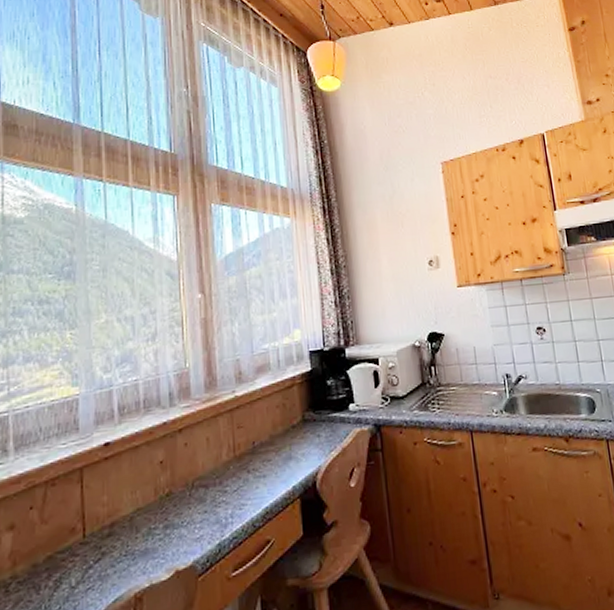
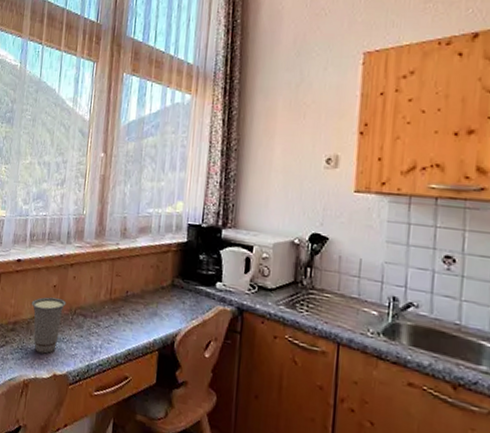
cup: none [131,475,180,551] -> present [31,297,67,354]

